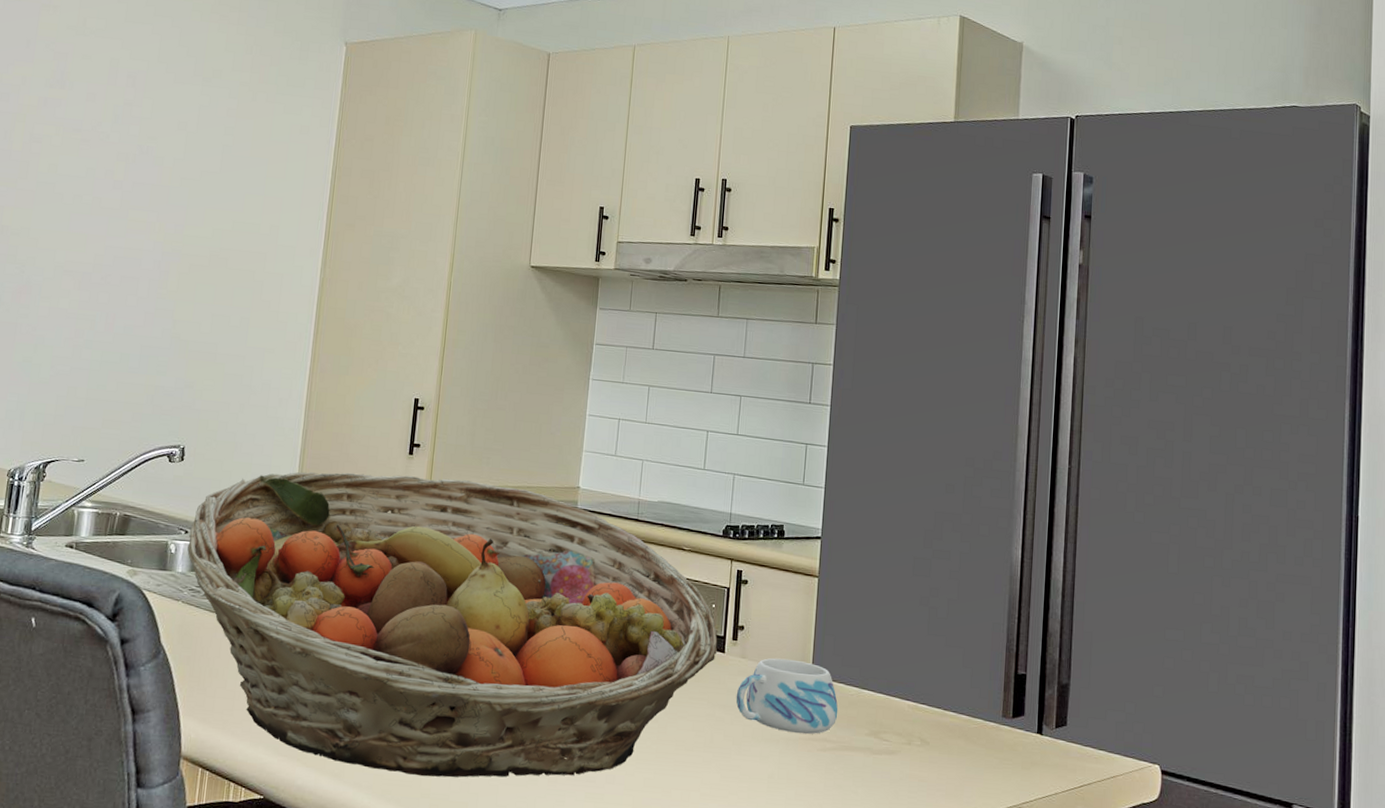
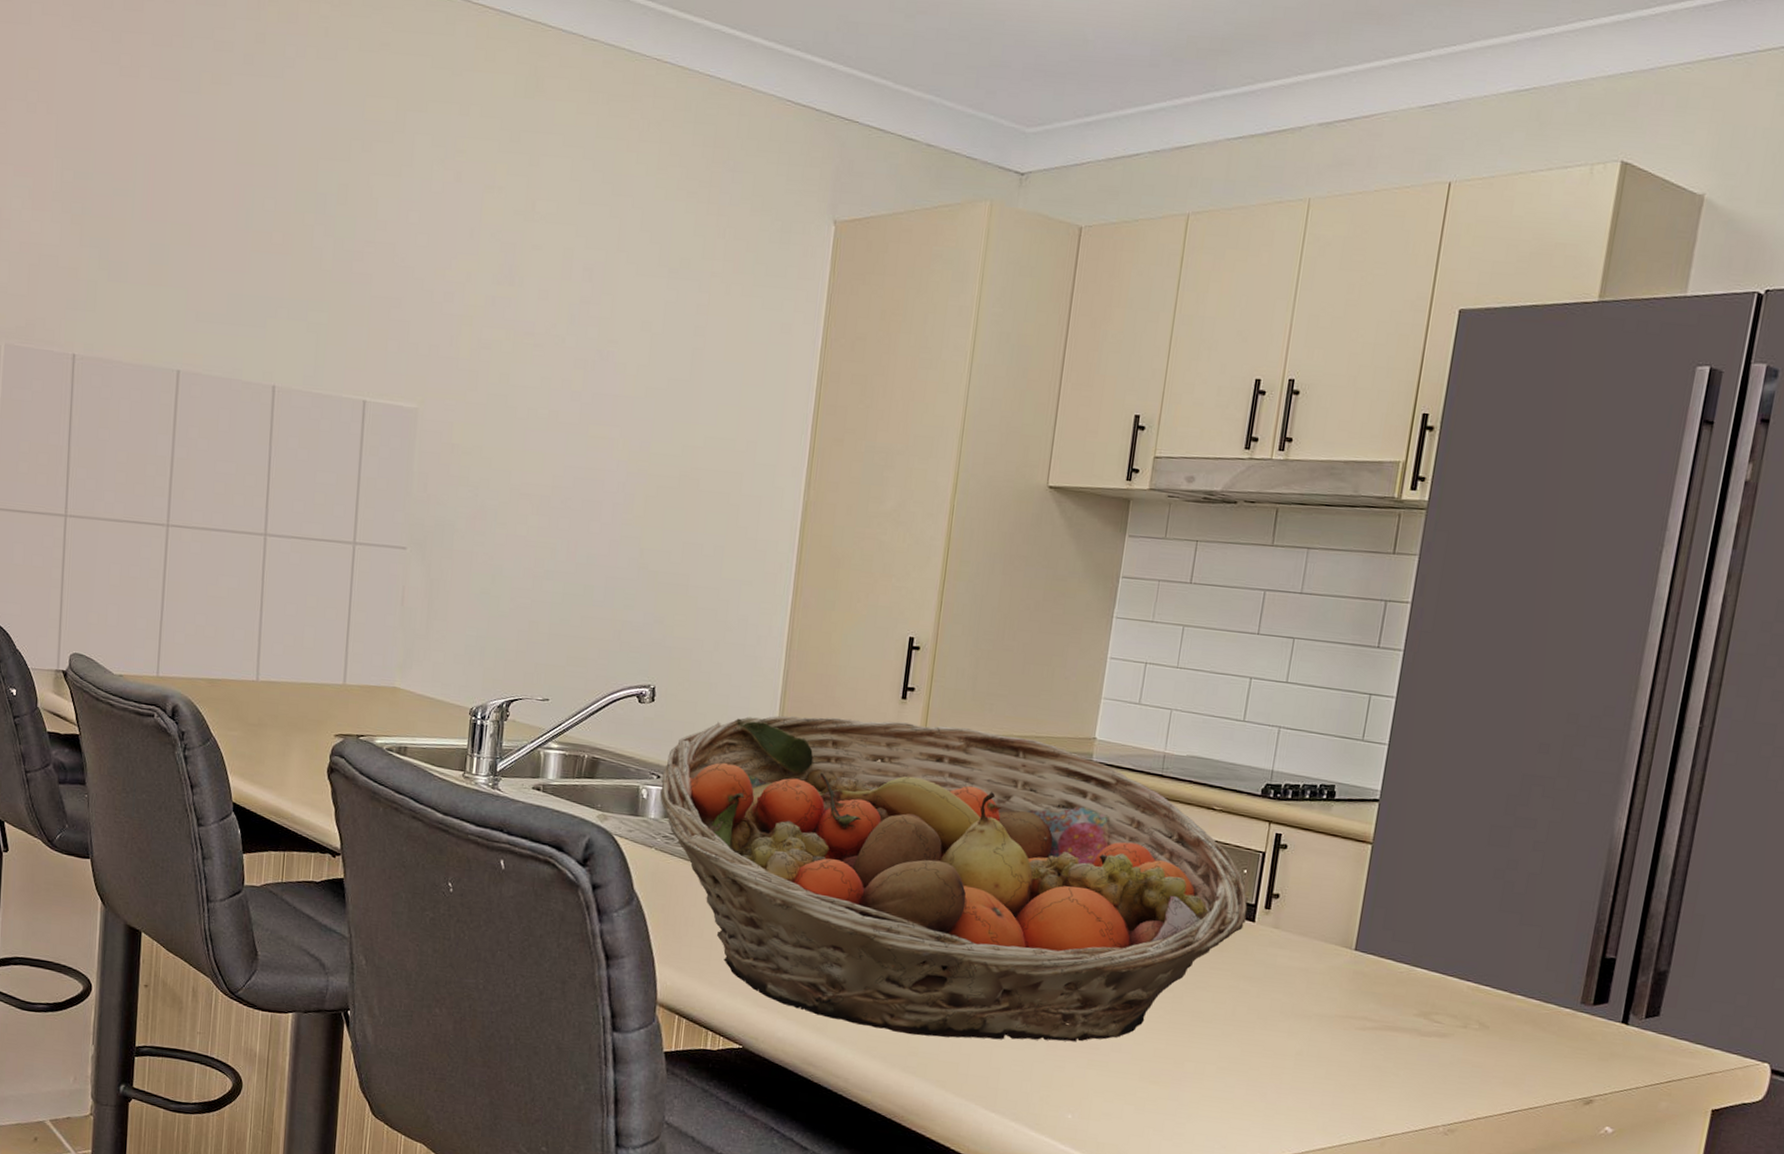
mug: present [736,658,838,735] -> none [1264,929,1384,1012]

